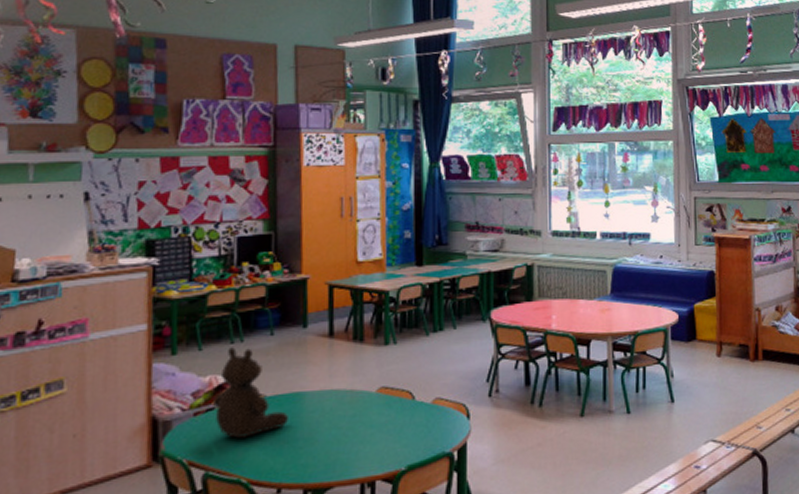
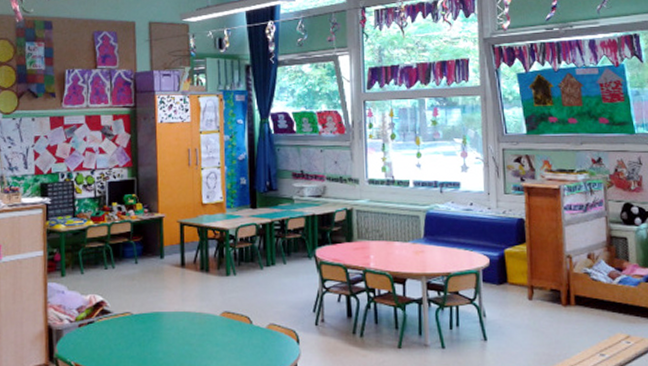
teddy bear: present [212,347,288,438] -> none [92,272,150,347]

